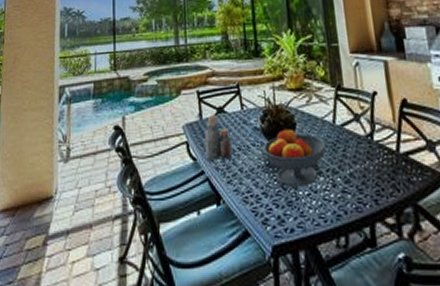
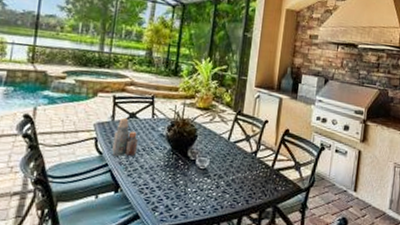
fruit bowl: present [262,129,326,187] -> none [164,139,219,185]

